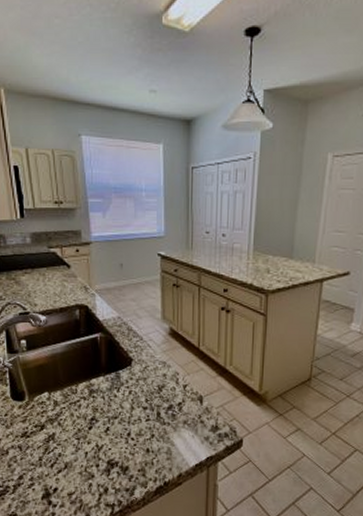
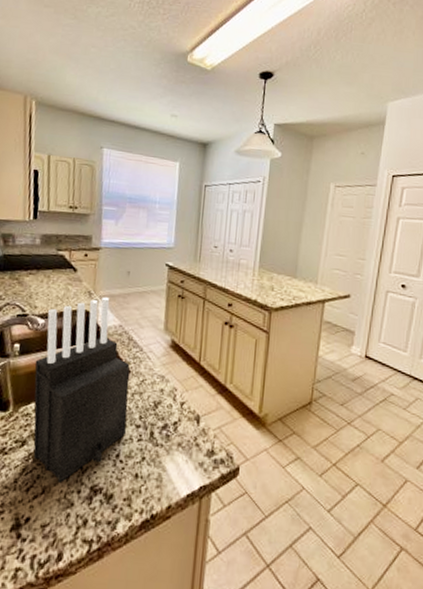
knife block: none [42,291,134,460] -> present [33,297,130,484]

